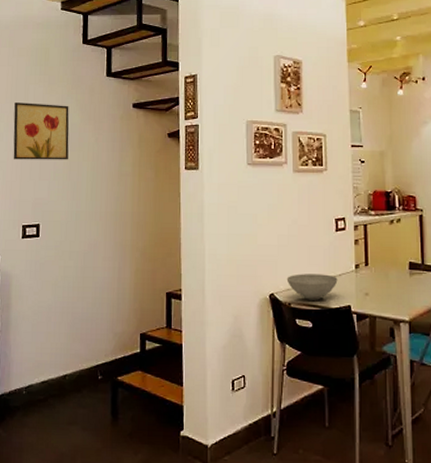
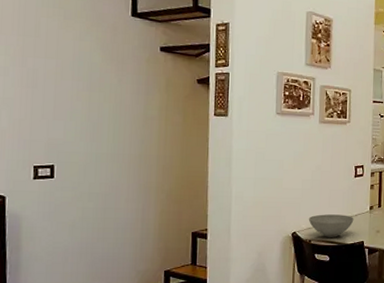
wall art: present [13,103,69,160] -> none [21,35,89,101]

